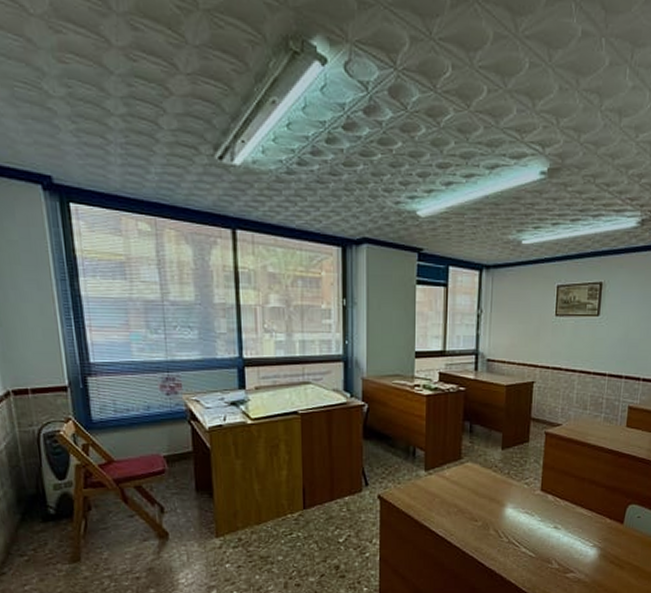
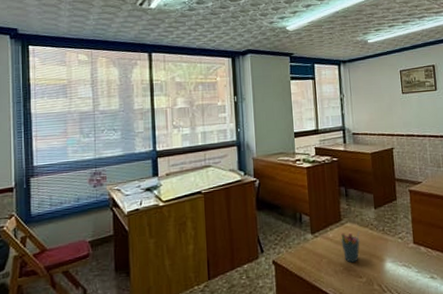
pen holder: none [458,473,482,505] -> present [340,231,360,263]

